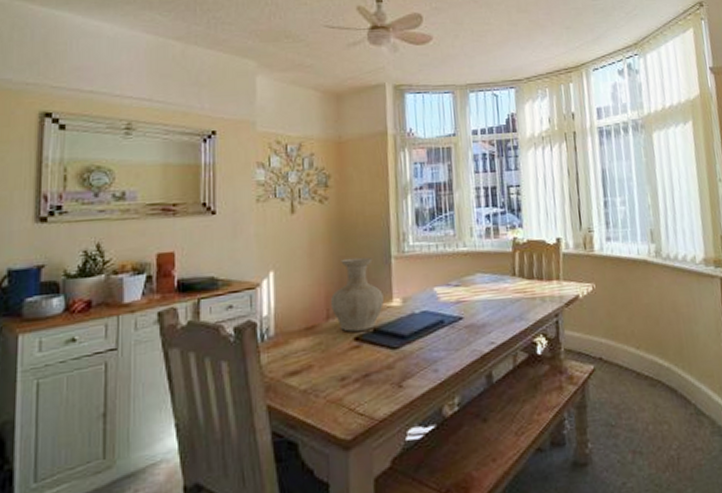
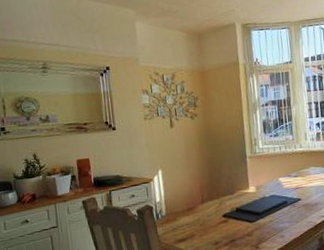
vase: present [330,257,385,332] -> none [204,157,243,211]

